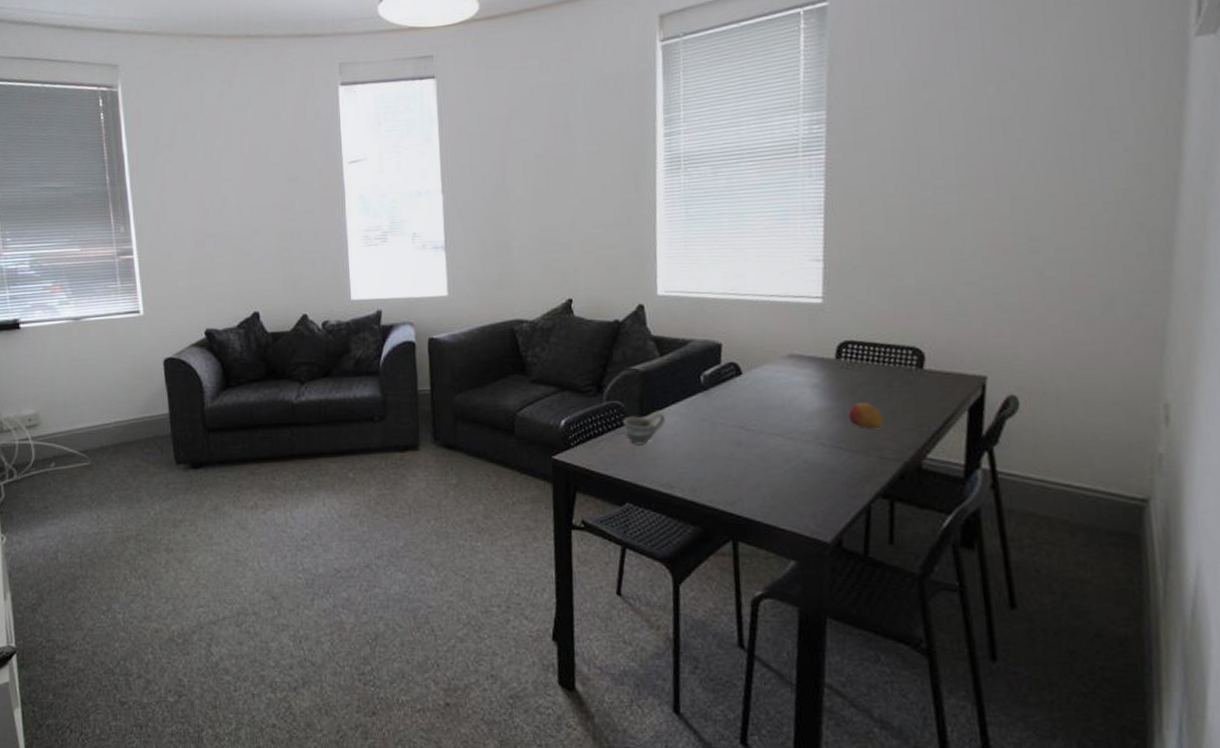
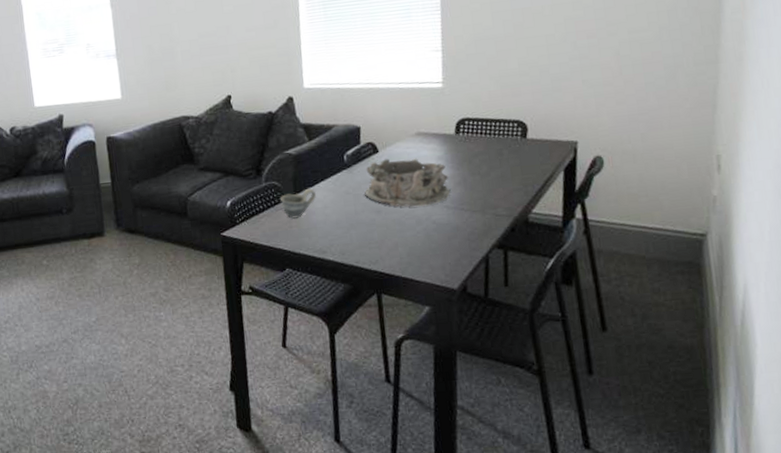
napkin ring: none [723,382,827,441] -> present [365,158,451,207]
fruit: present [848,402,884,430] -> none [467,169,497,192]

